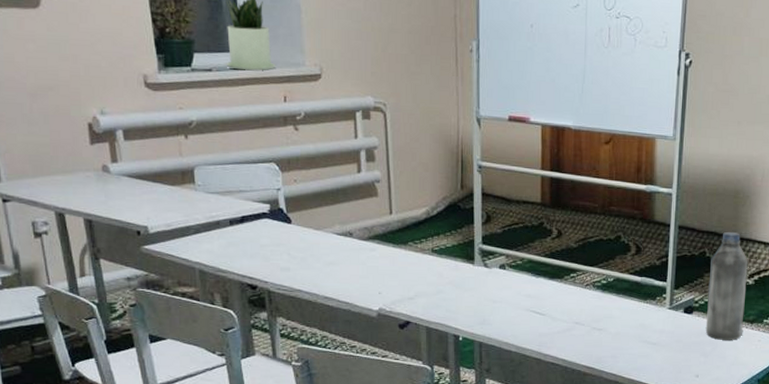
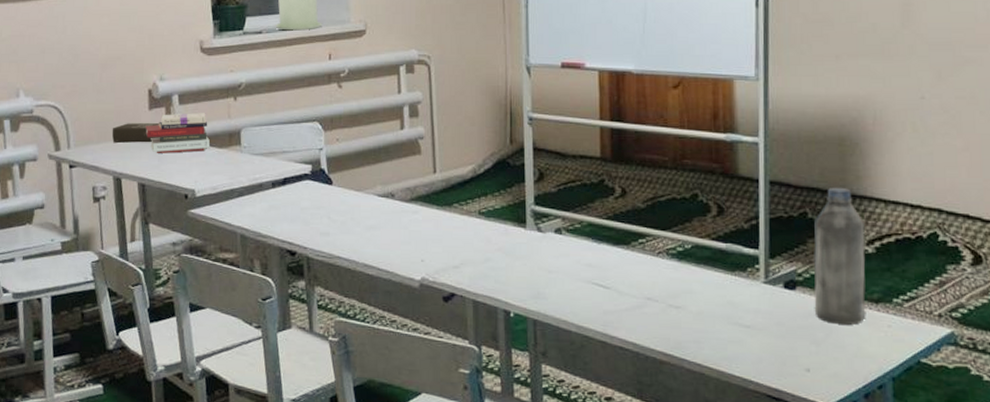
book: none [49,157,105,179] -> present [111,122,160,143]
books: none [88,149,162,190] -> present [145,113,211,153]

